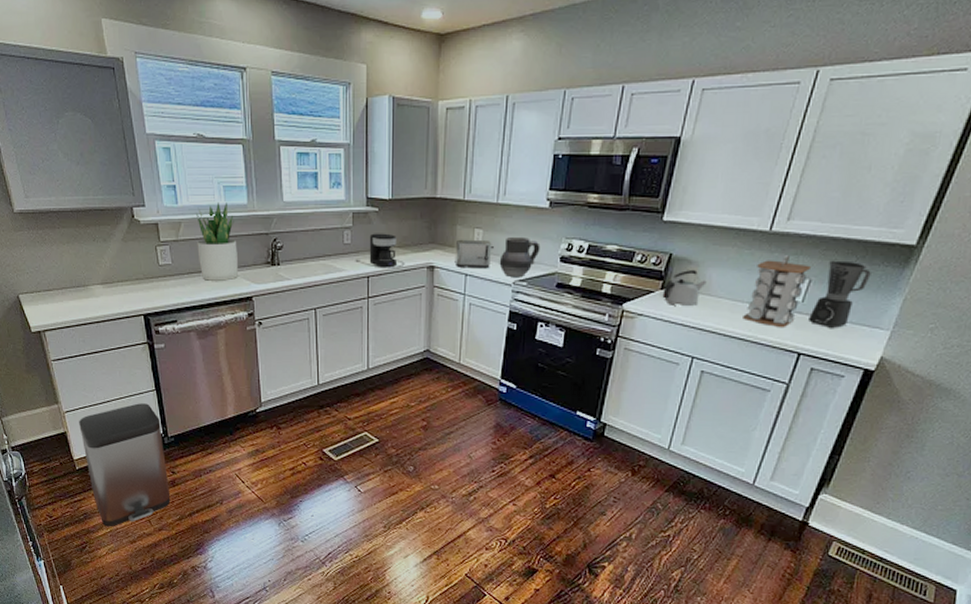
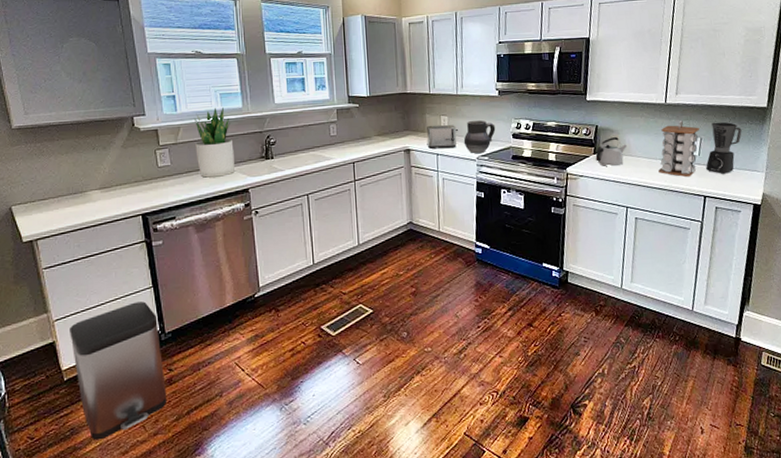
coffee maker: present [355,233,405,268] -> none [341,124,385,155]

